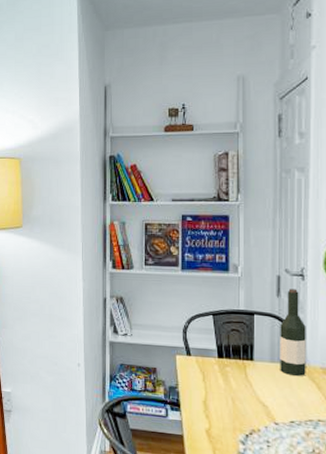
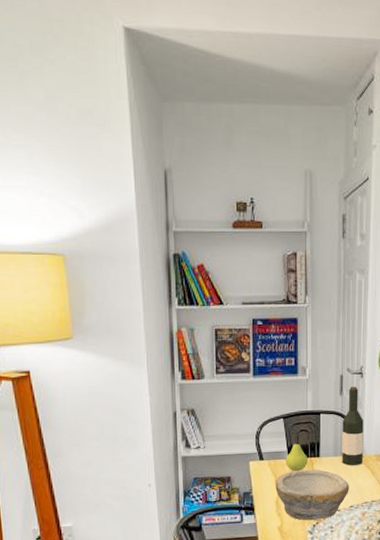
bowl: none [203,371,289,431] -> present [275,469,349,521]
fruit: none [215,339,240,373] -> present [286,440,308,471]

